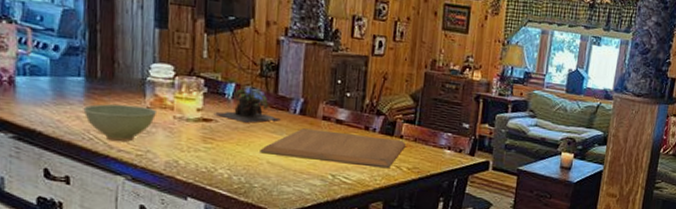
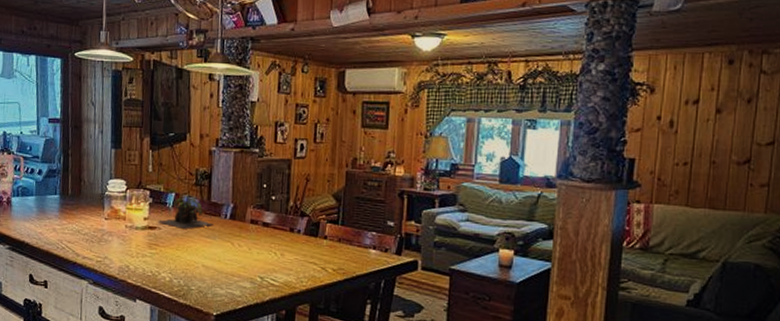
bowl: present [83,104,156,142] -> none [58,216,112,250]
chopping board: present [260,128,407,169] -> none [196,232,331,270]

